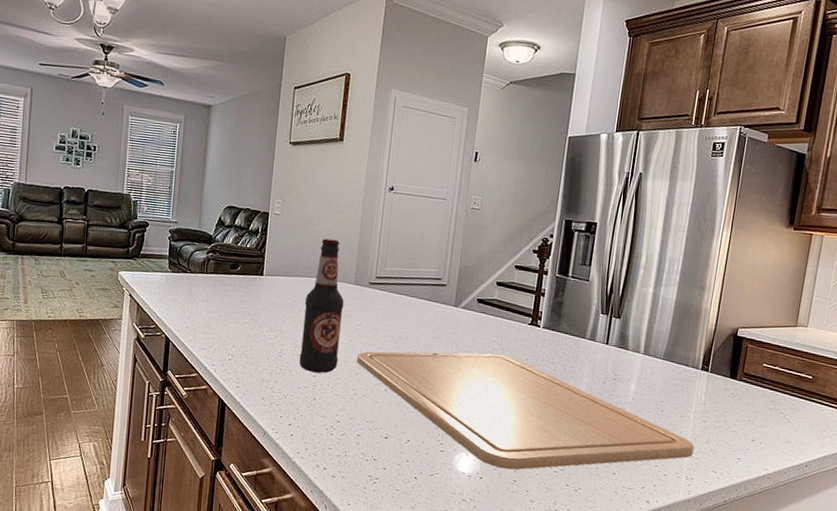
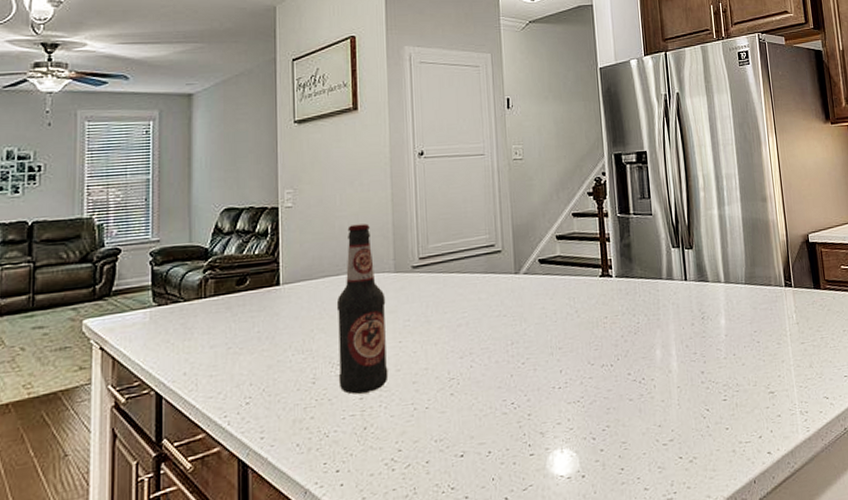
chopping board: present [356,351,695,470] -> none [410,318,801,458]

